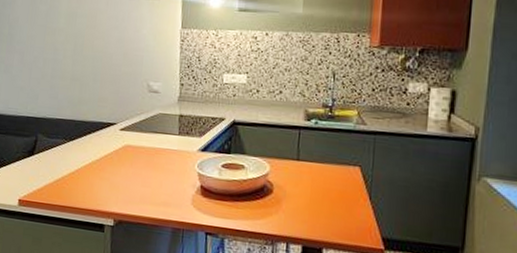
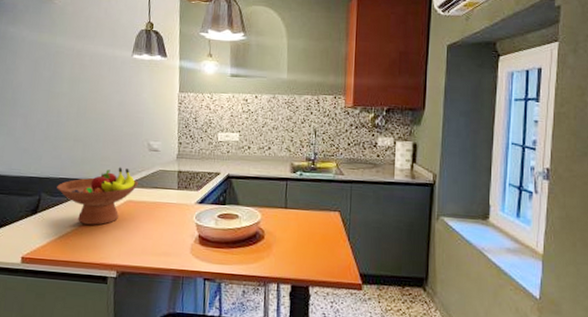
fruit bowl: none [53,108,138,170] -> present [57,167,139,225]

